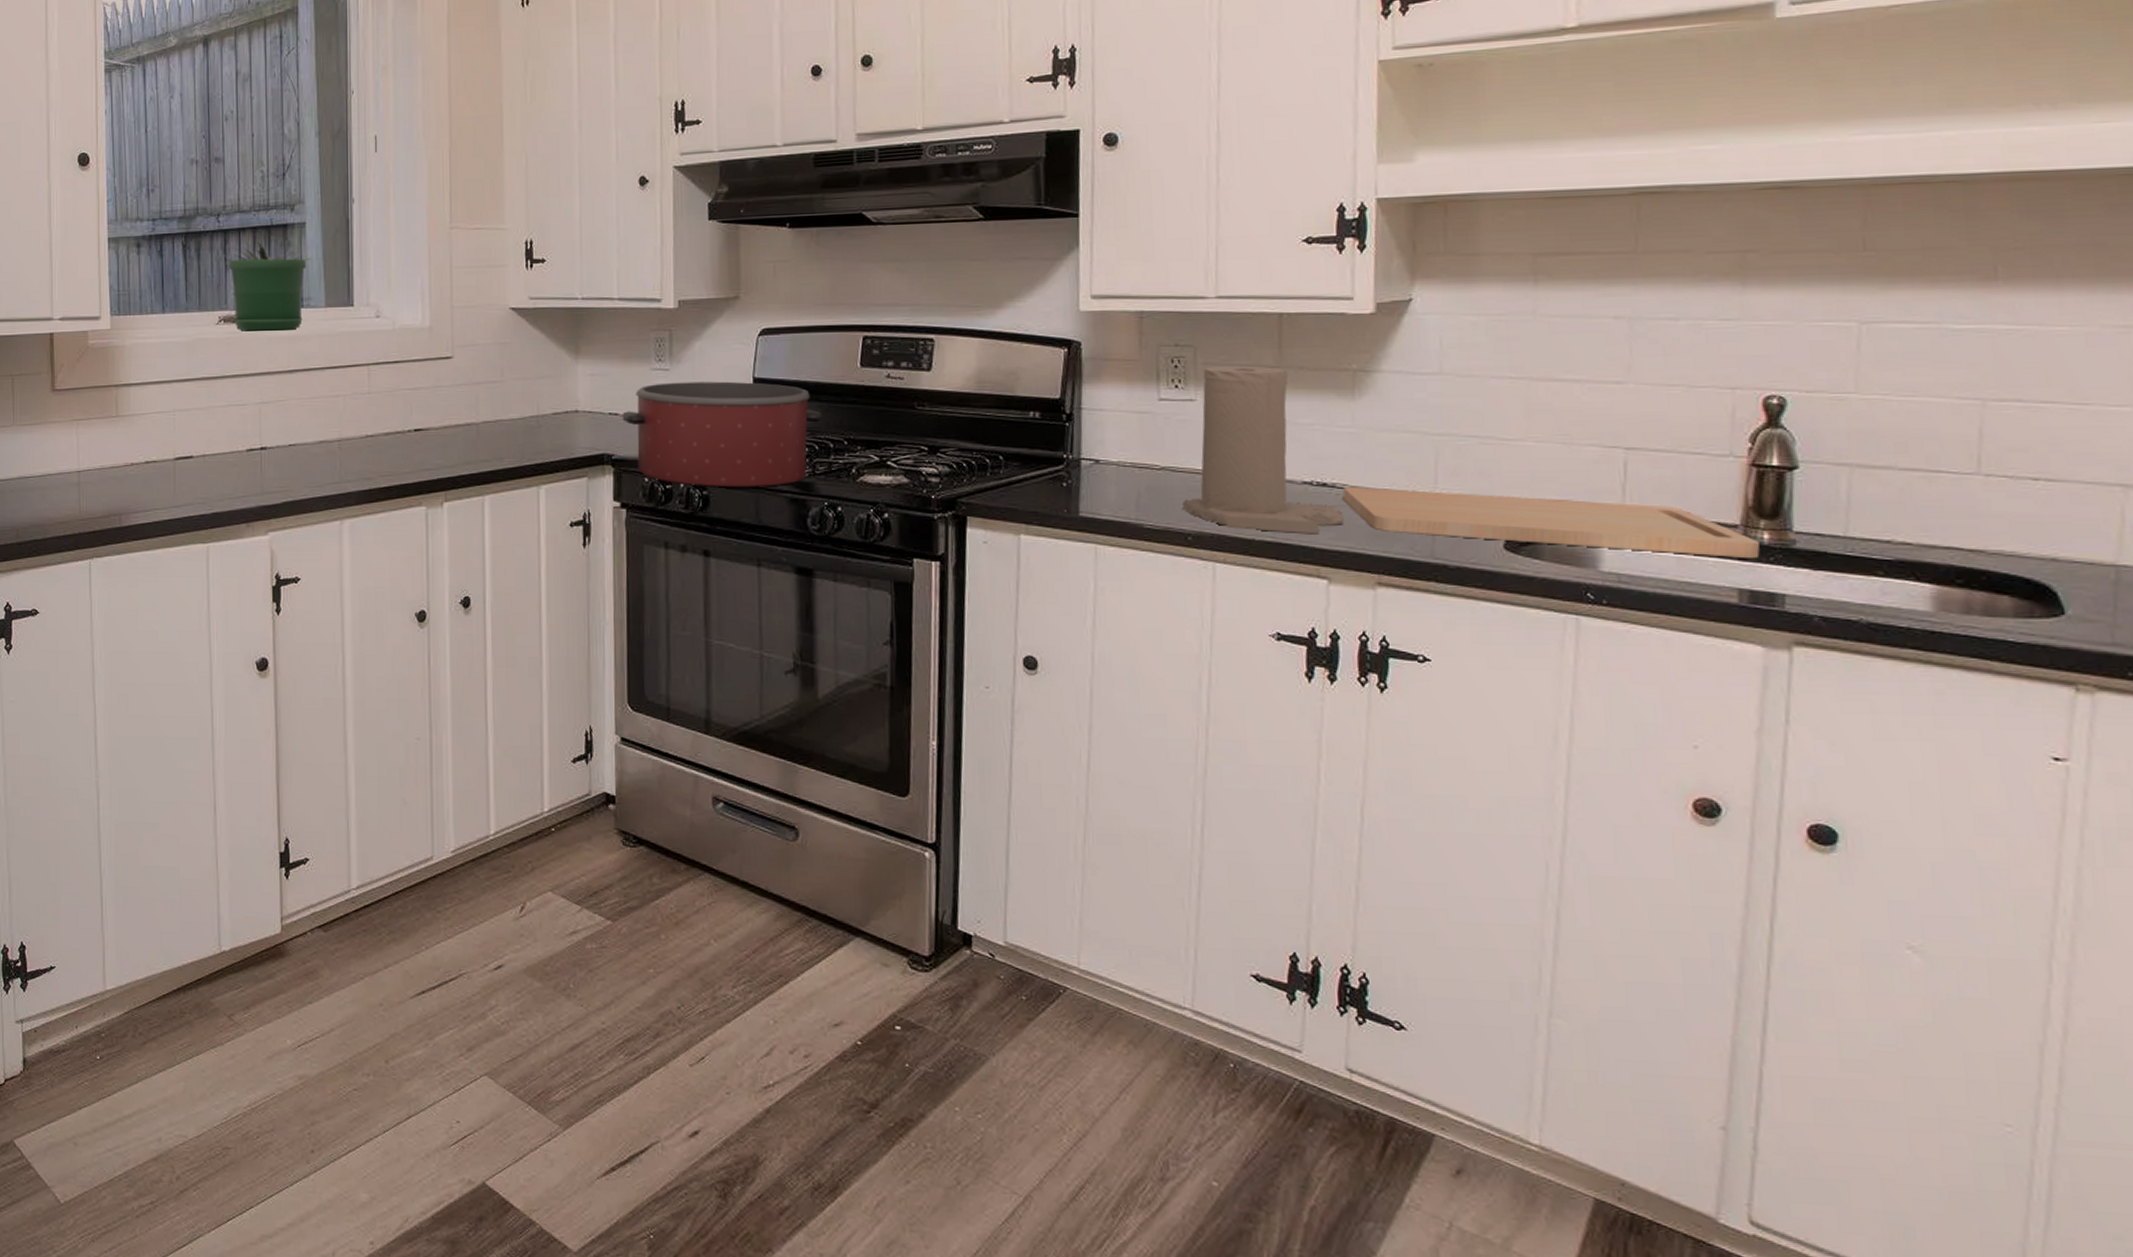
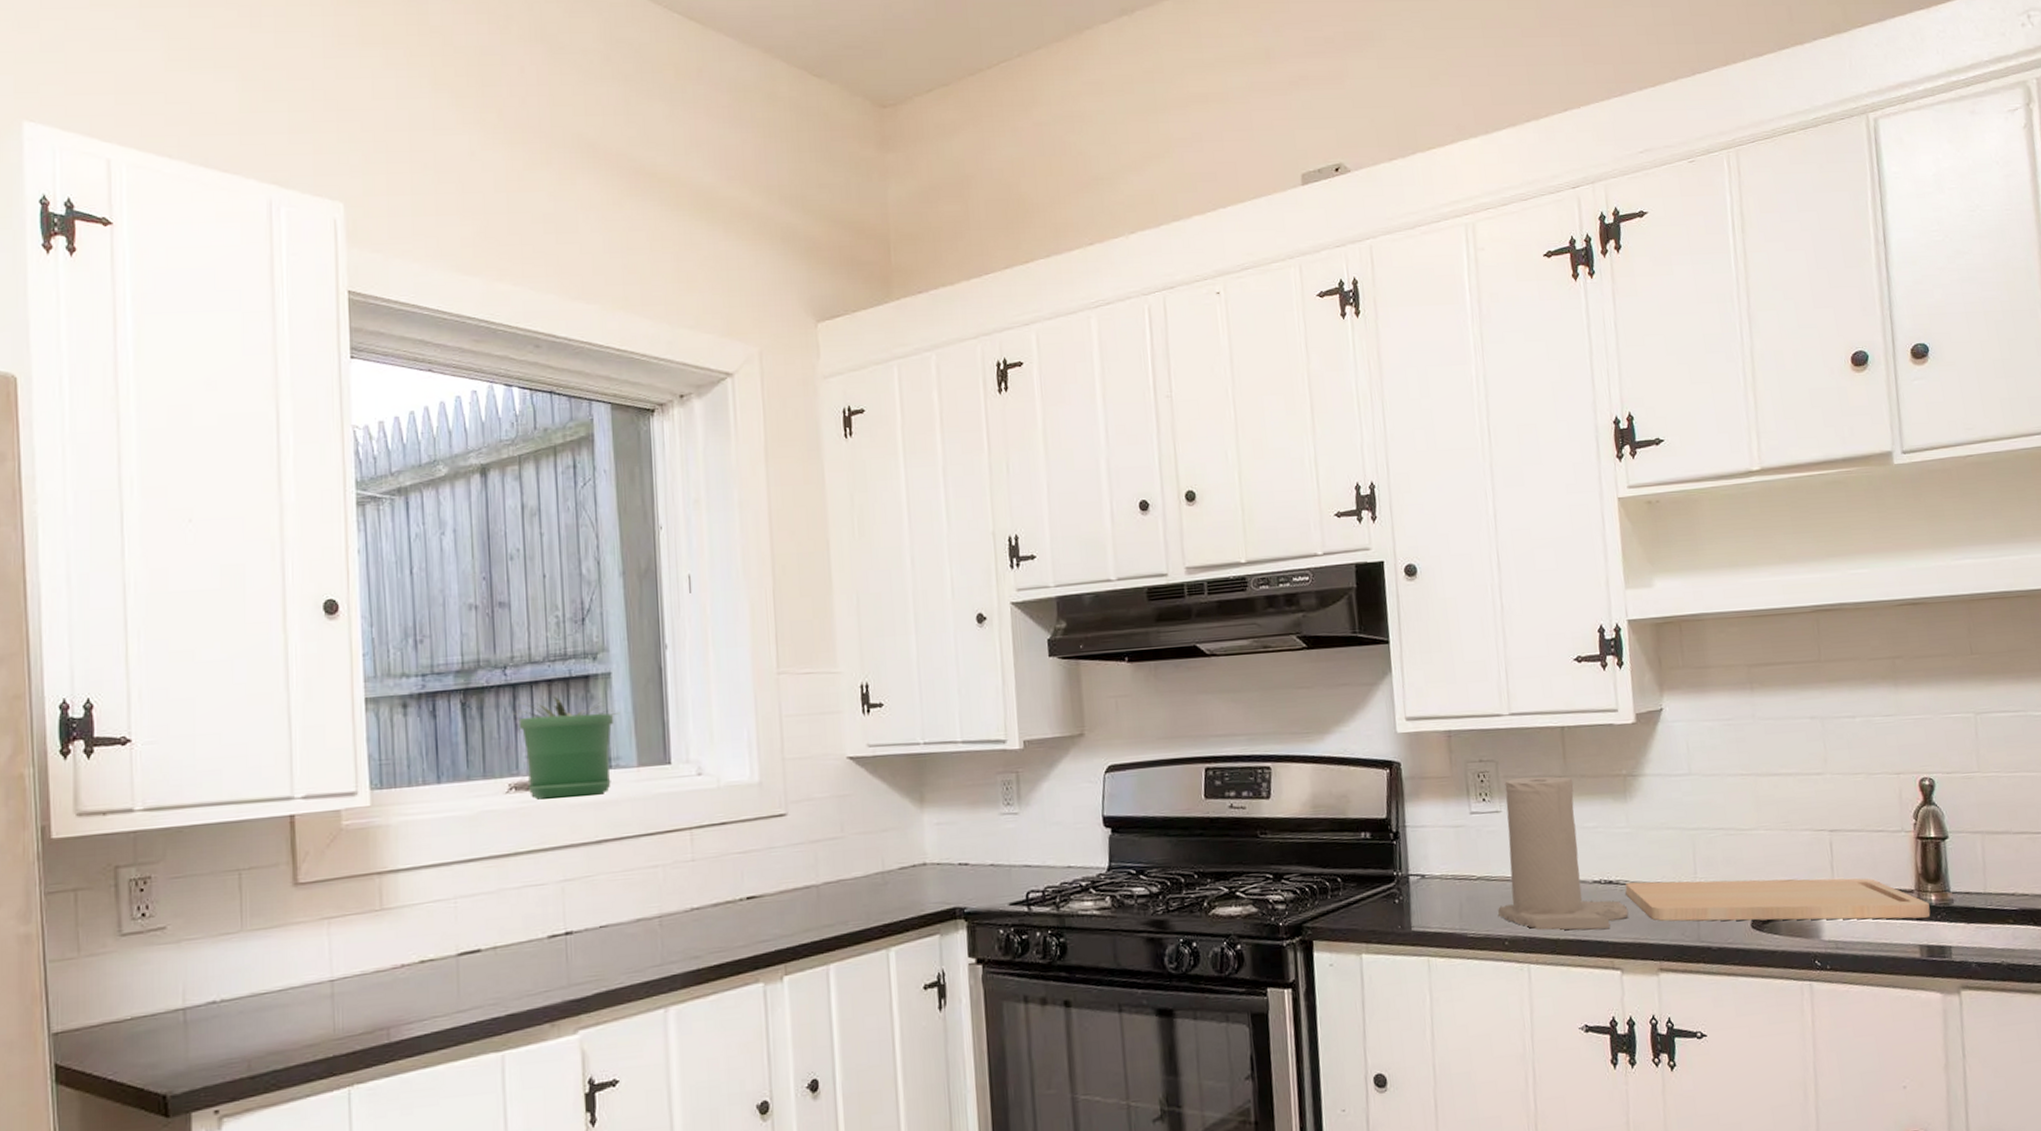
cooking pot: present [622,381,821,488] -> none [972,821,1171,934]

